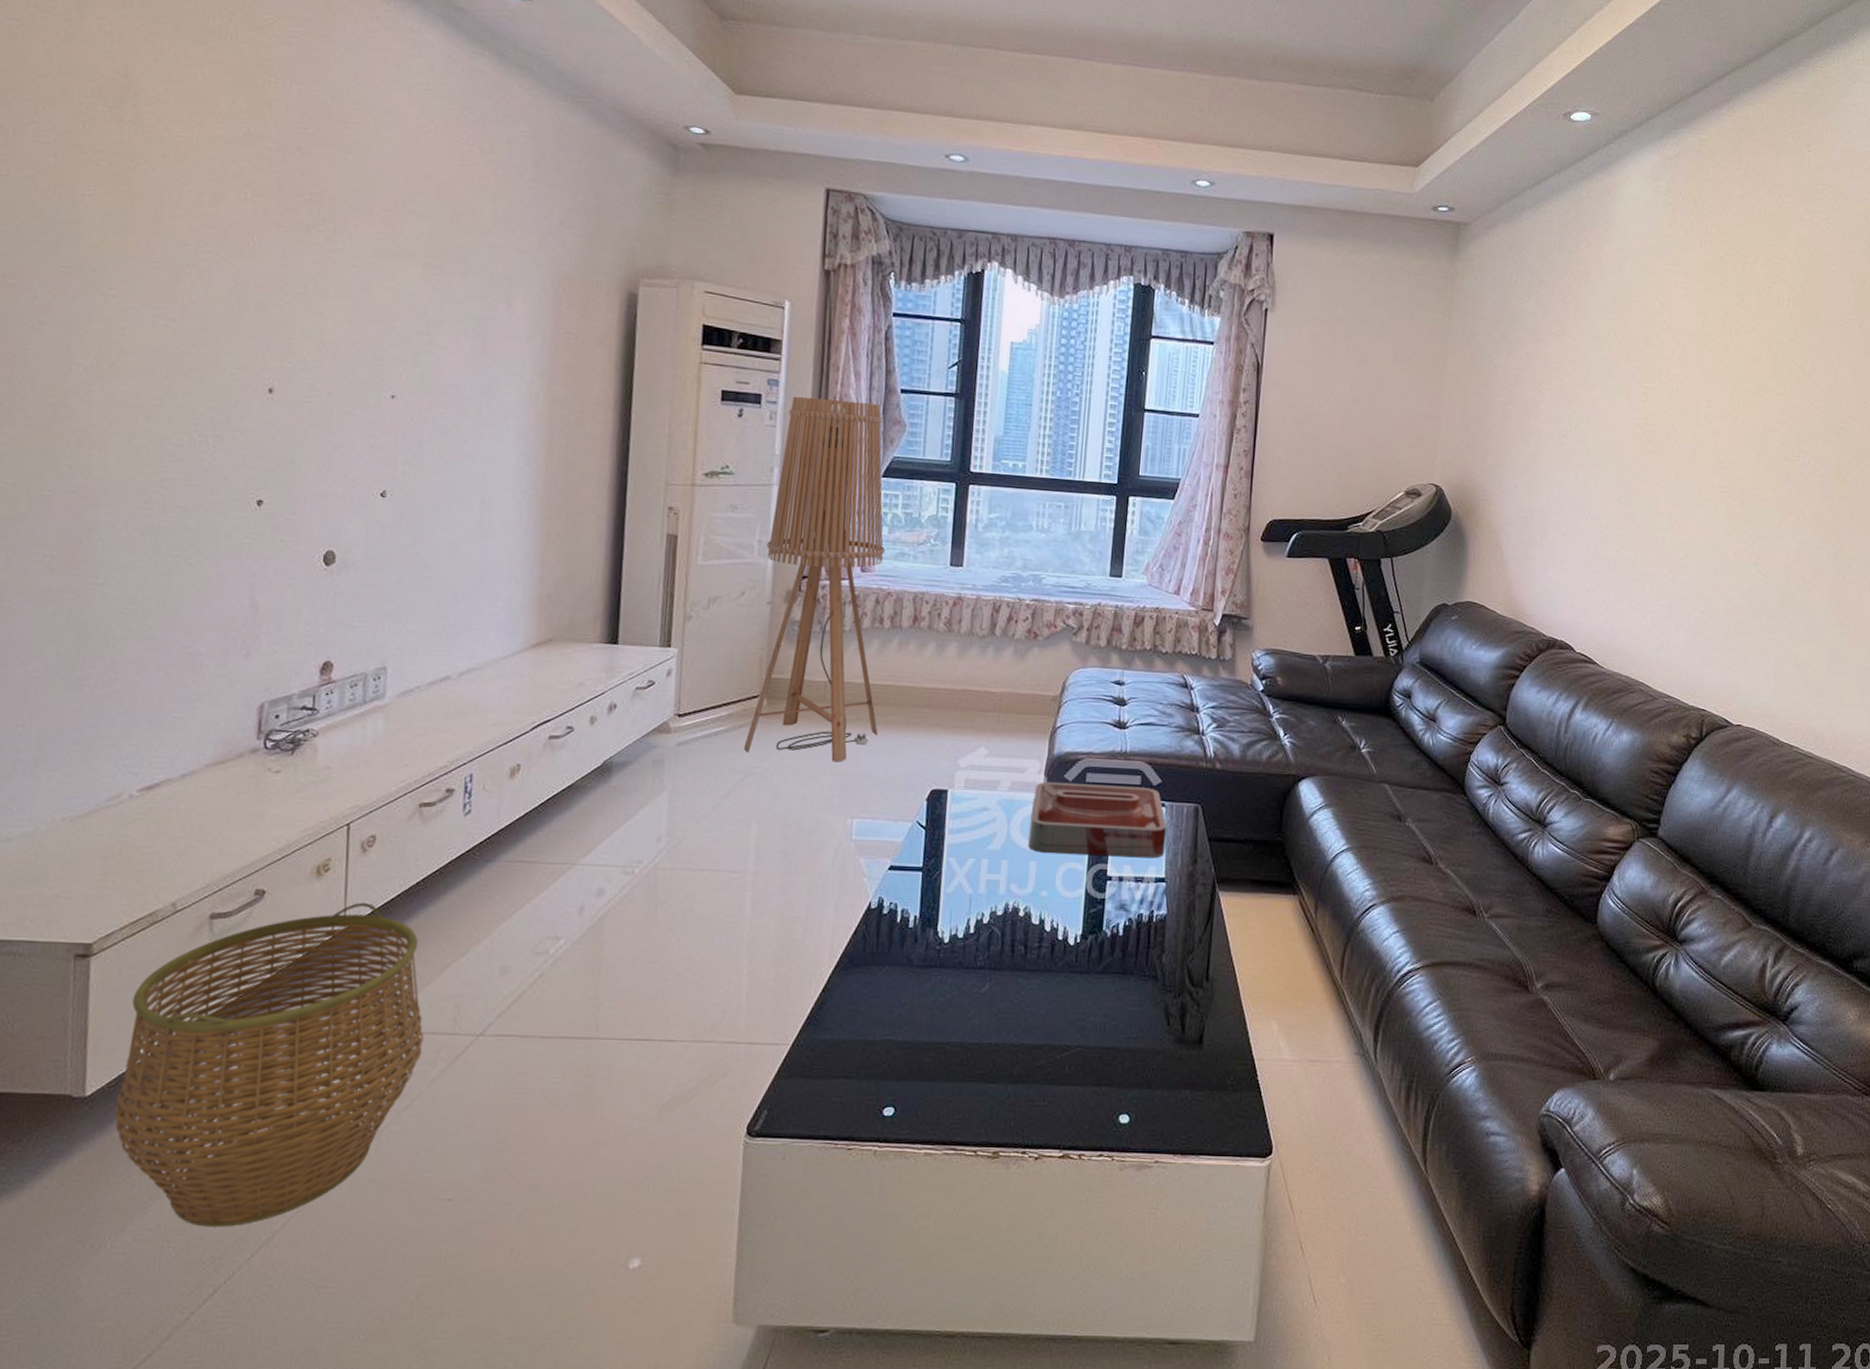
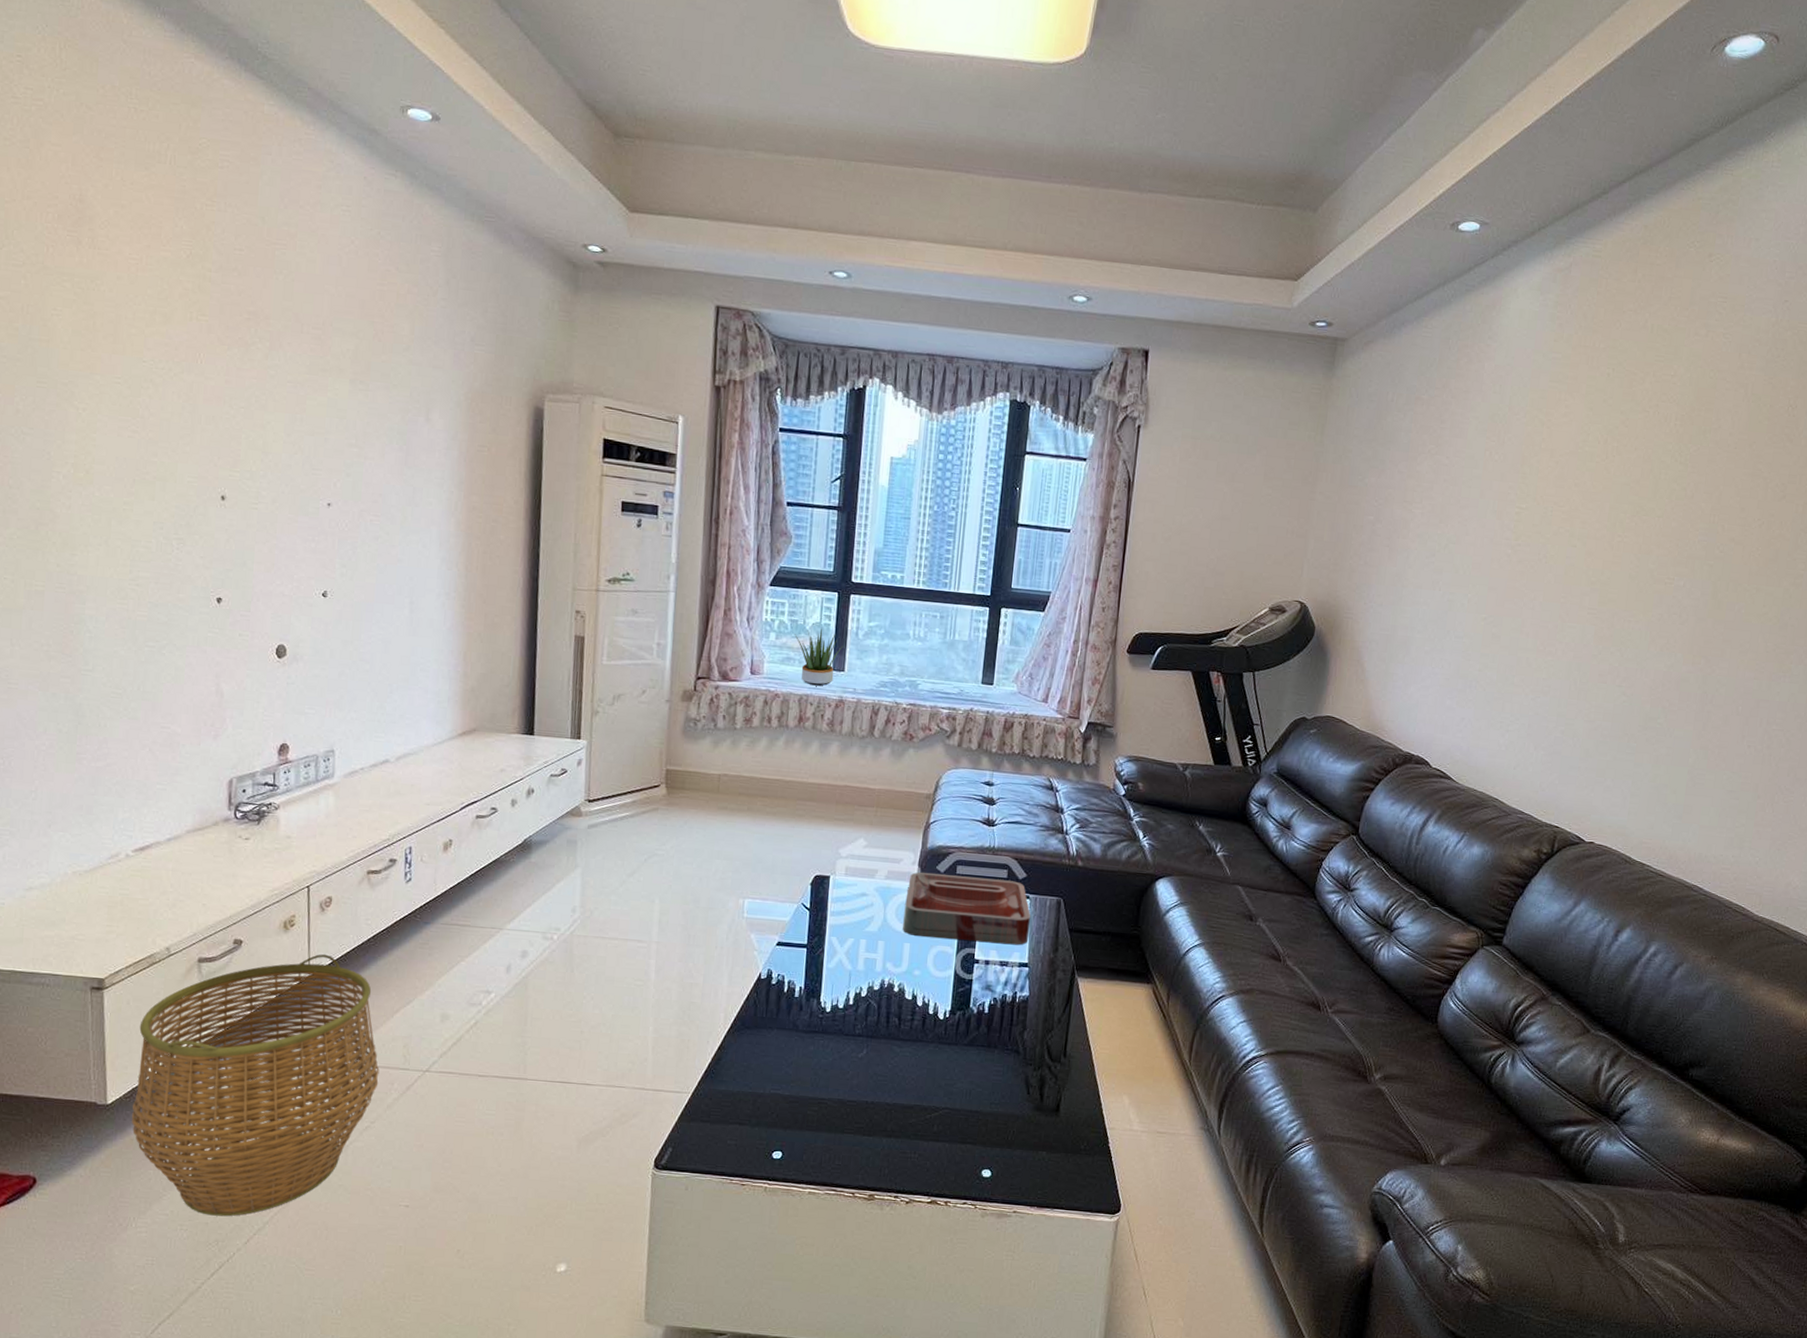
floor lamp: present [744,396,886,762] -> none [647,507,773,848]
potted plant: none [909,521,962,583] -> present [794,628,844,686]

